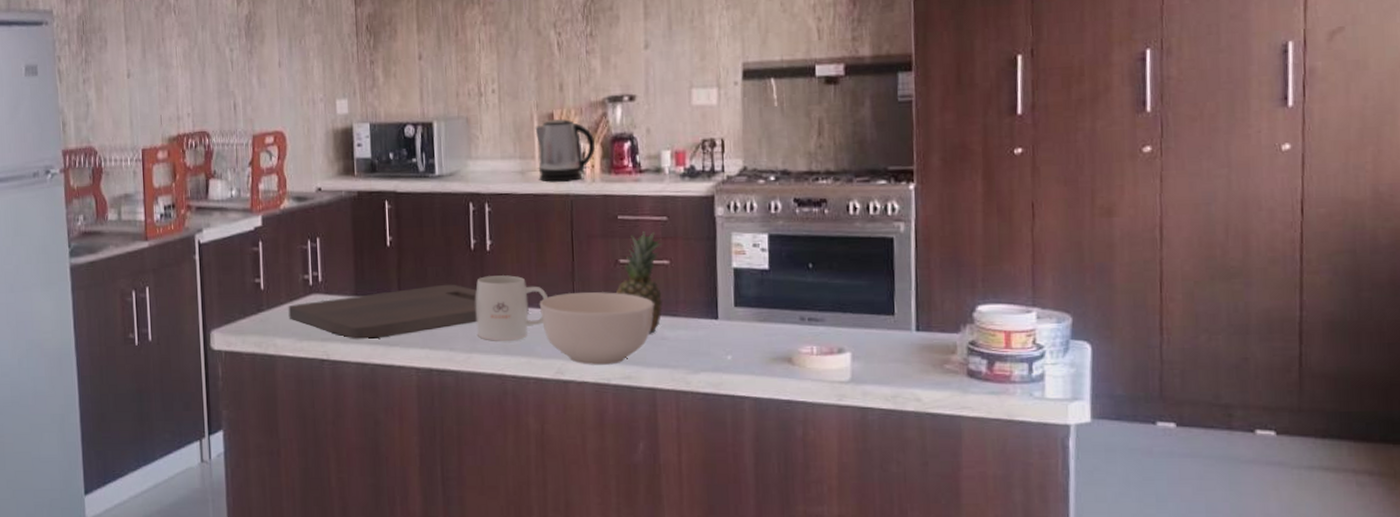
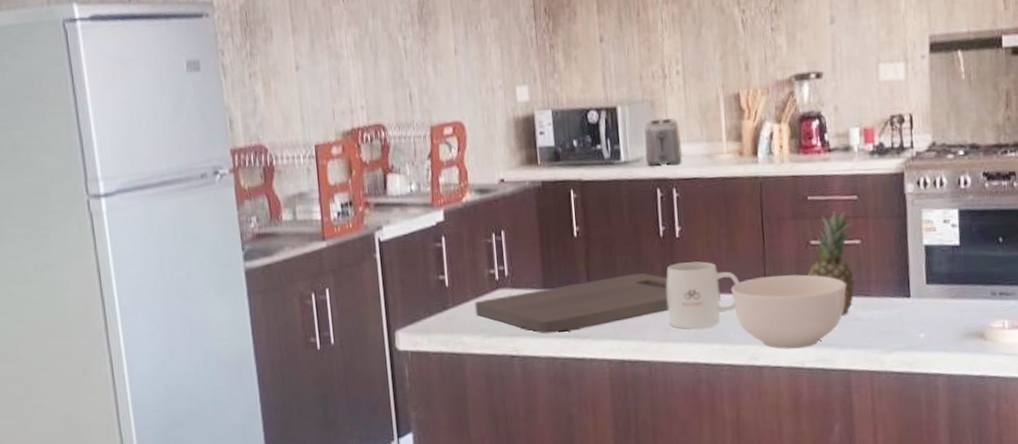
toaster: none [458,134,496,182] -> present [643,117,683,167]
kettle: present [535,119,596,183] -> none [721,99,783,165]

